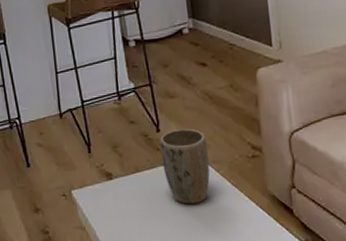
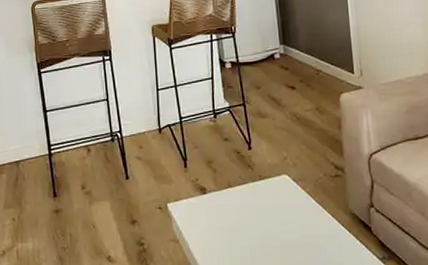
plant pot: present [160,128,210,205] -> none [251,147,297,220]

